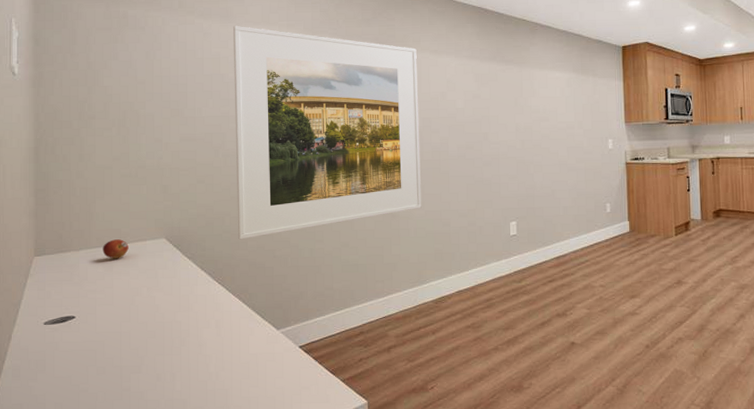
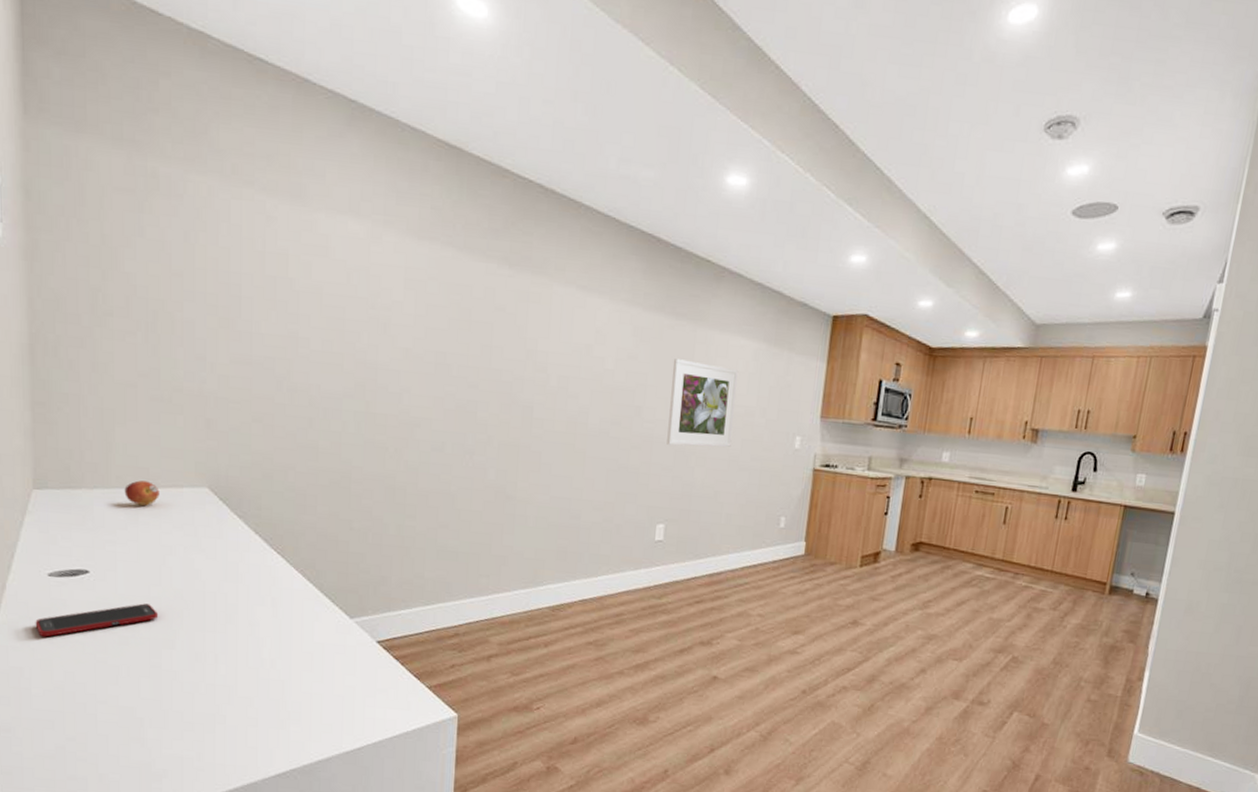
cell phone: none [33,338,128,376] -> present [35,603,159,637]
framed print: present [233,25,422,240] -> none [304,211,559,503]
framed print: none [507,93,560,159] -> present [667,359,739,448]

